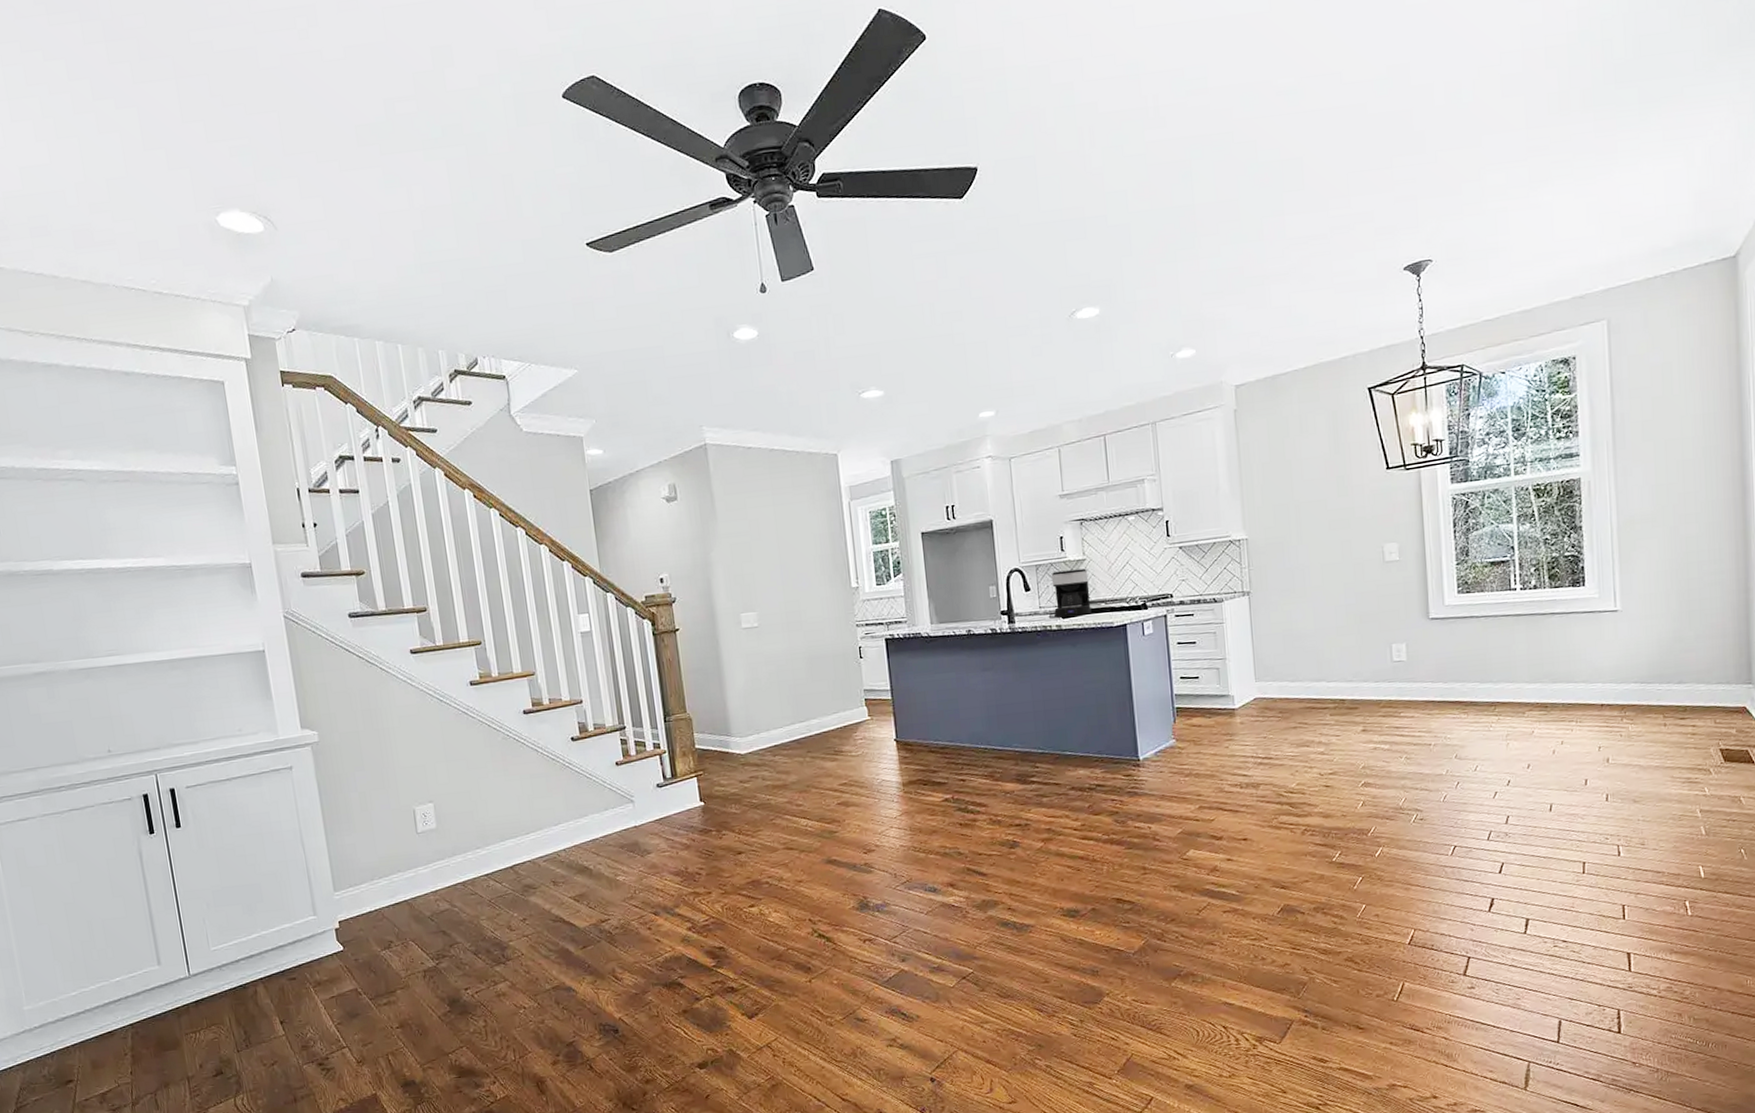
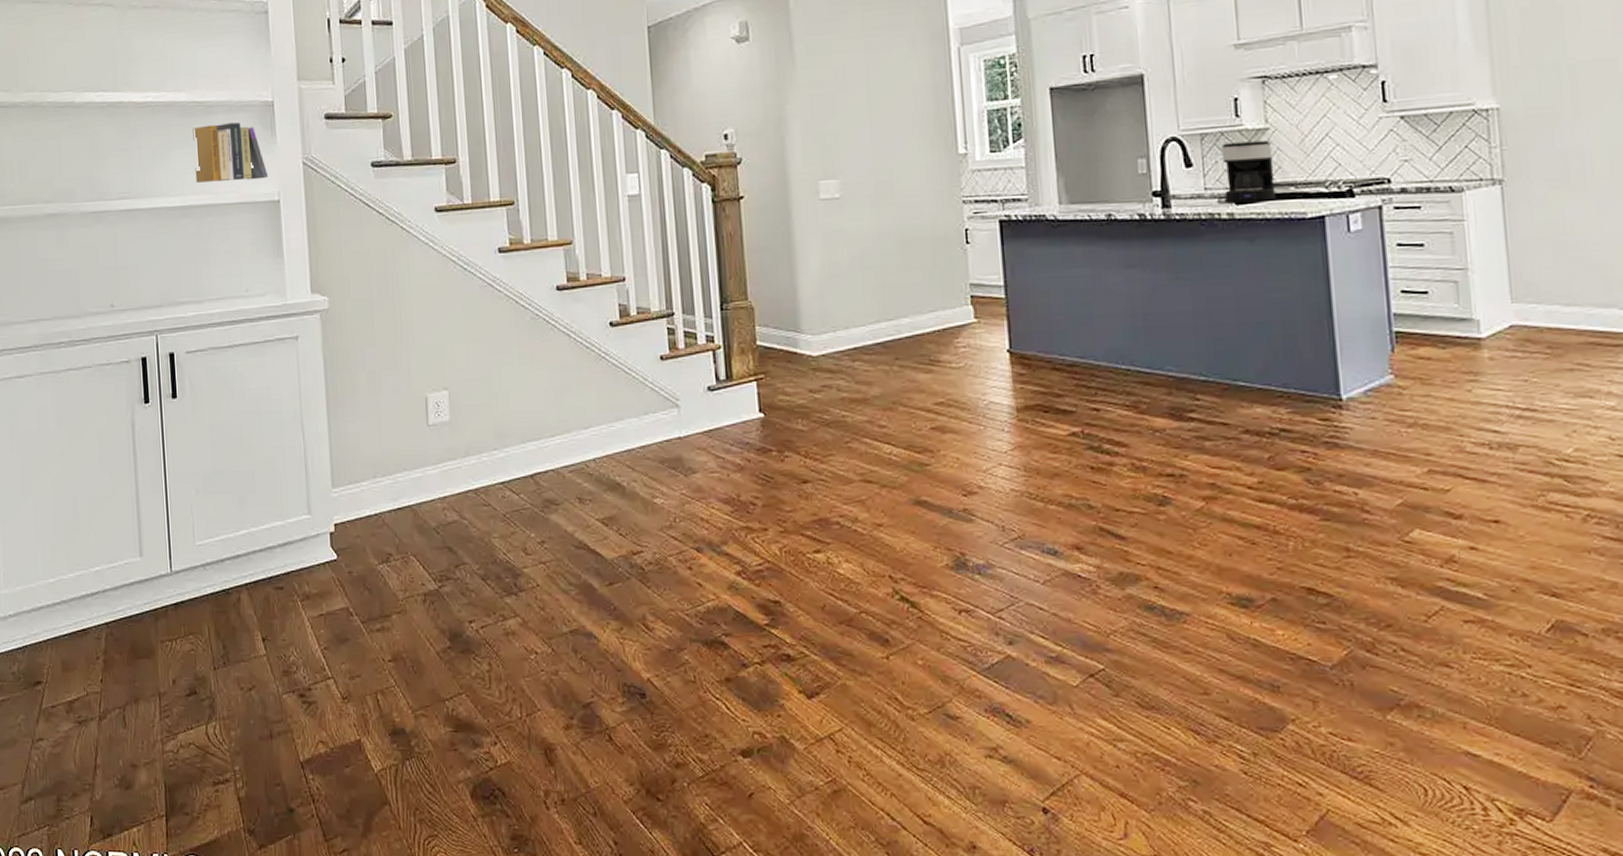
books: none [174,583,252,638] -> present [192,122,269,183]

